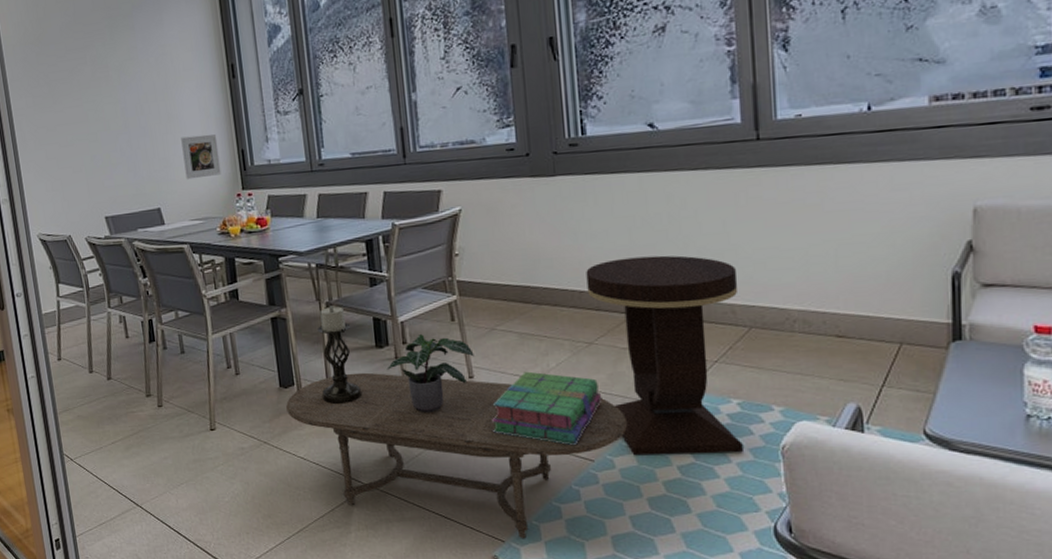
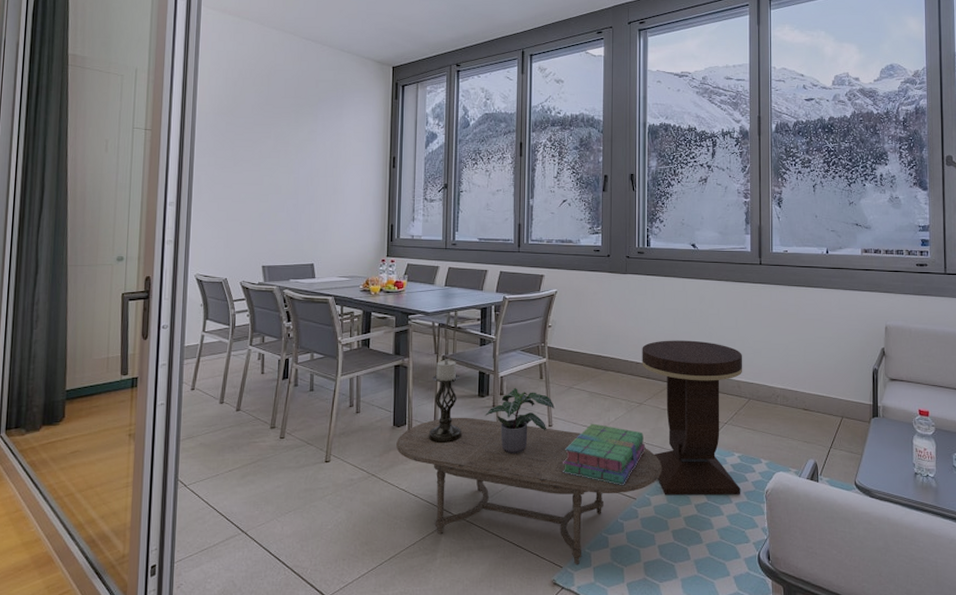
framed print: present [181,134,222,180] -> none [340,208,372,243]

